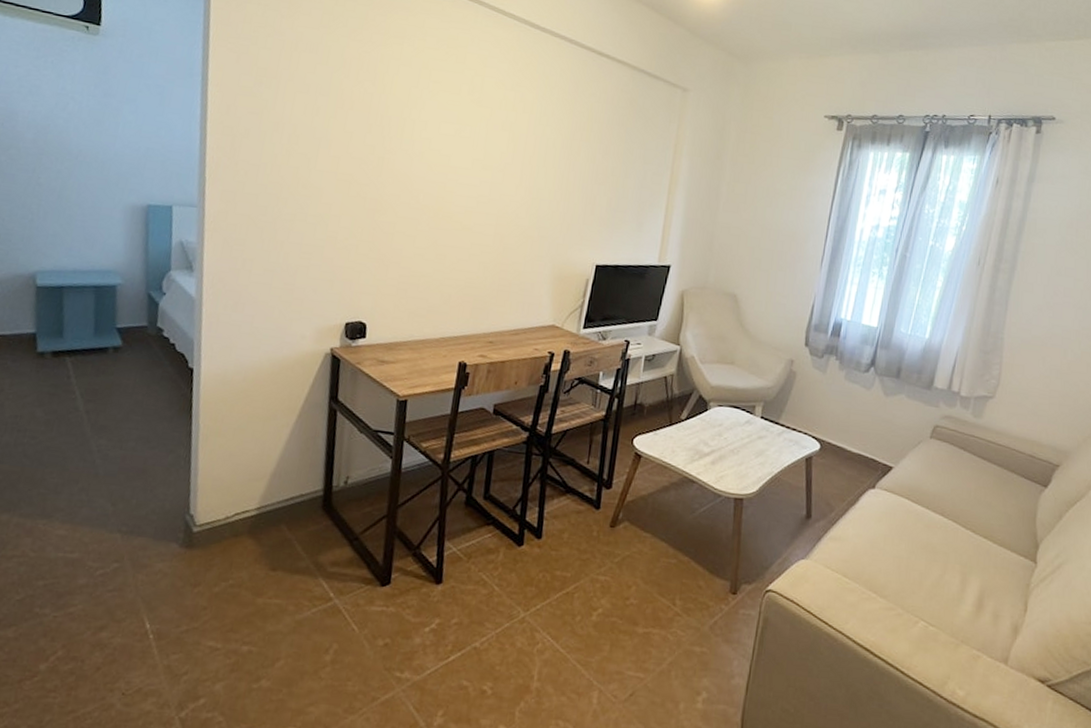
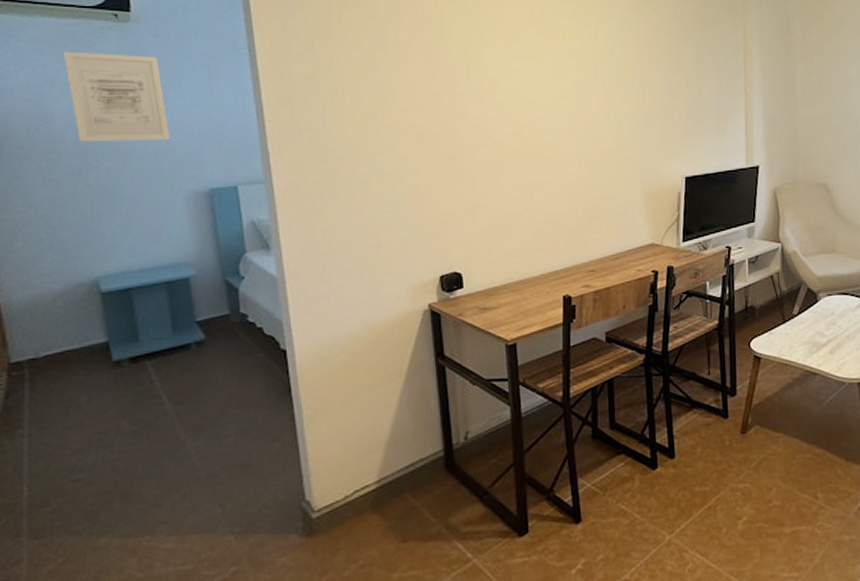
wall art: none [35,55,120,153] -> present [63,51,171,142]

